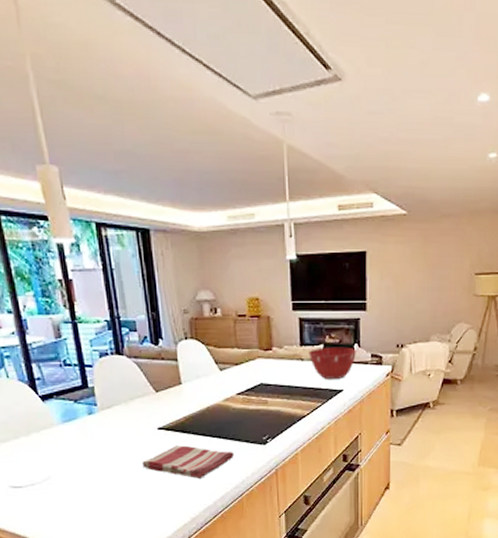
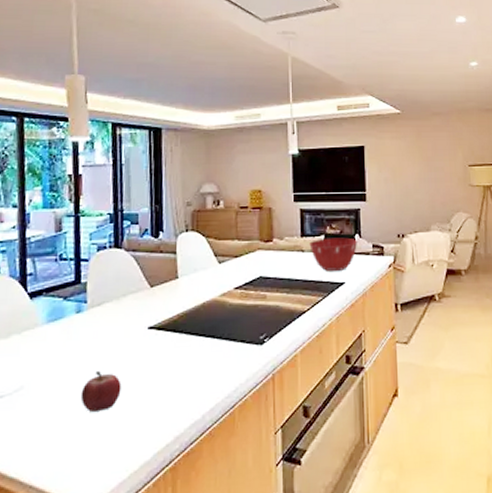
fruit: none [103,465,140,498] -> present [80,371,121,412]
dish towel: present [142,445,234,478] -> none [127,347,228,386]

